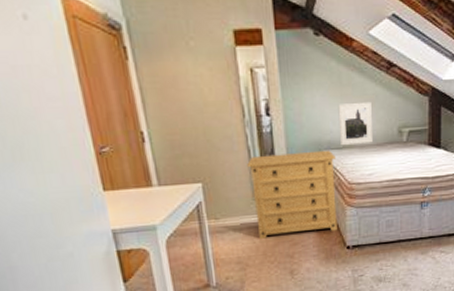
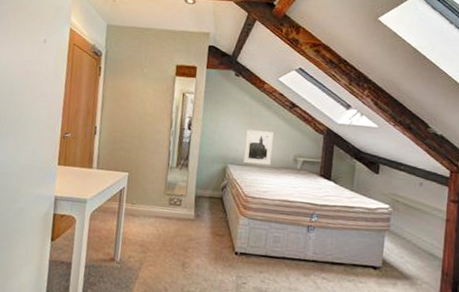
dresser: present [247,150,337,239] -> none [163,159,238,236]

